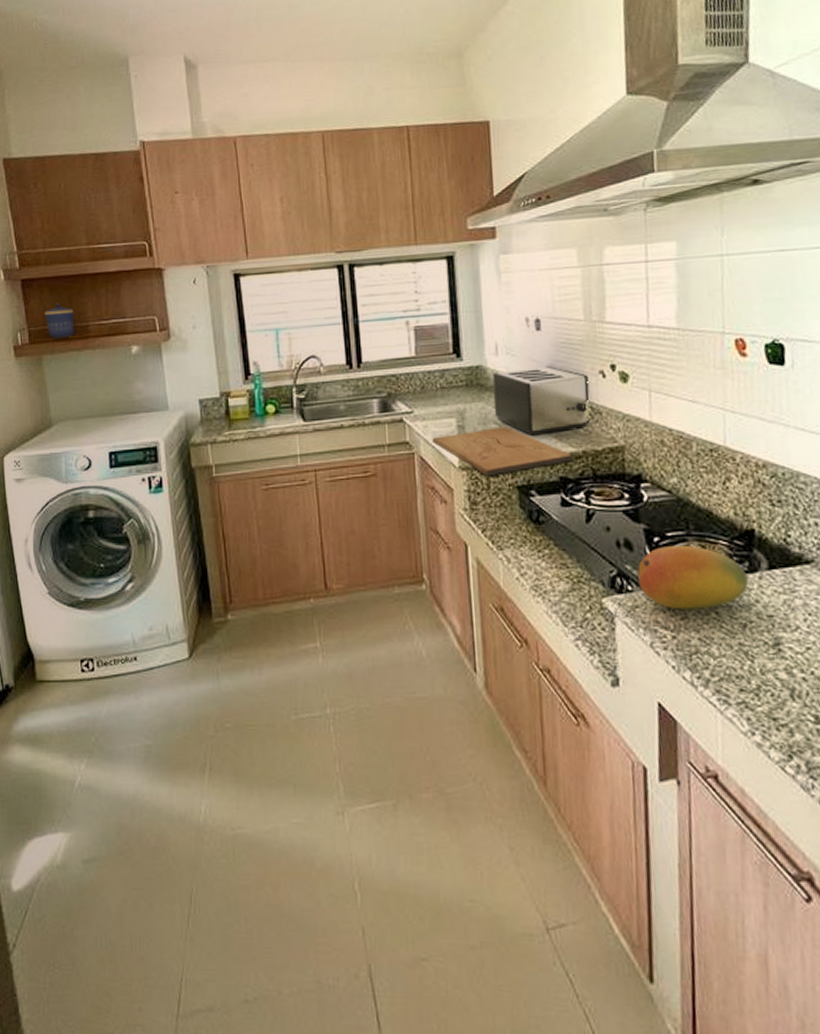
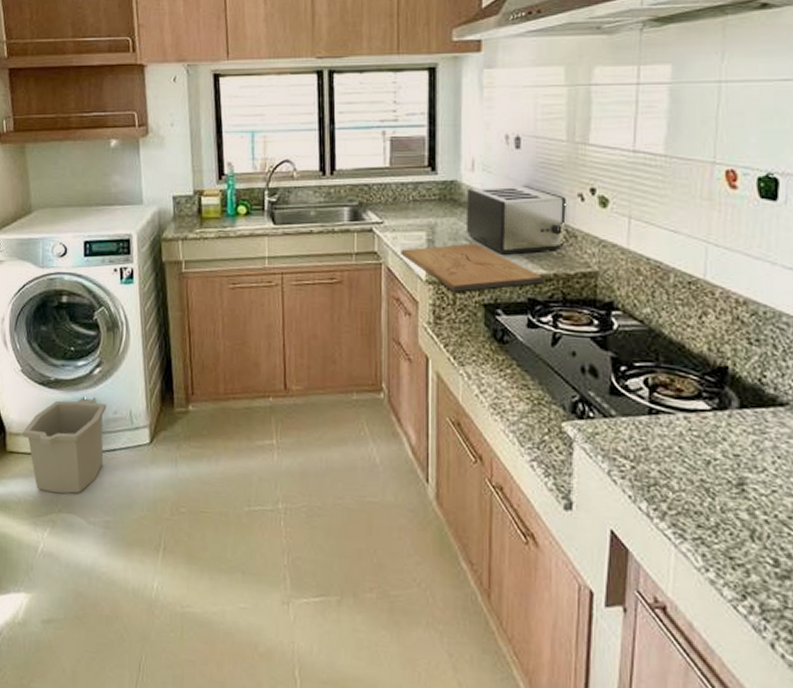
decorative jar: present [44,303,74,339] -> none [29,93,57,128]
bucket: none [53,615,142,721] -> present [22,396,107,494]
fruit: present [637,545,749,610] -> none [601,375,717,443]

